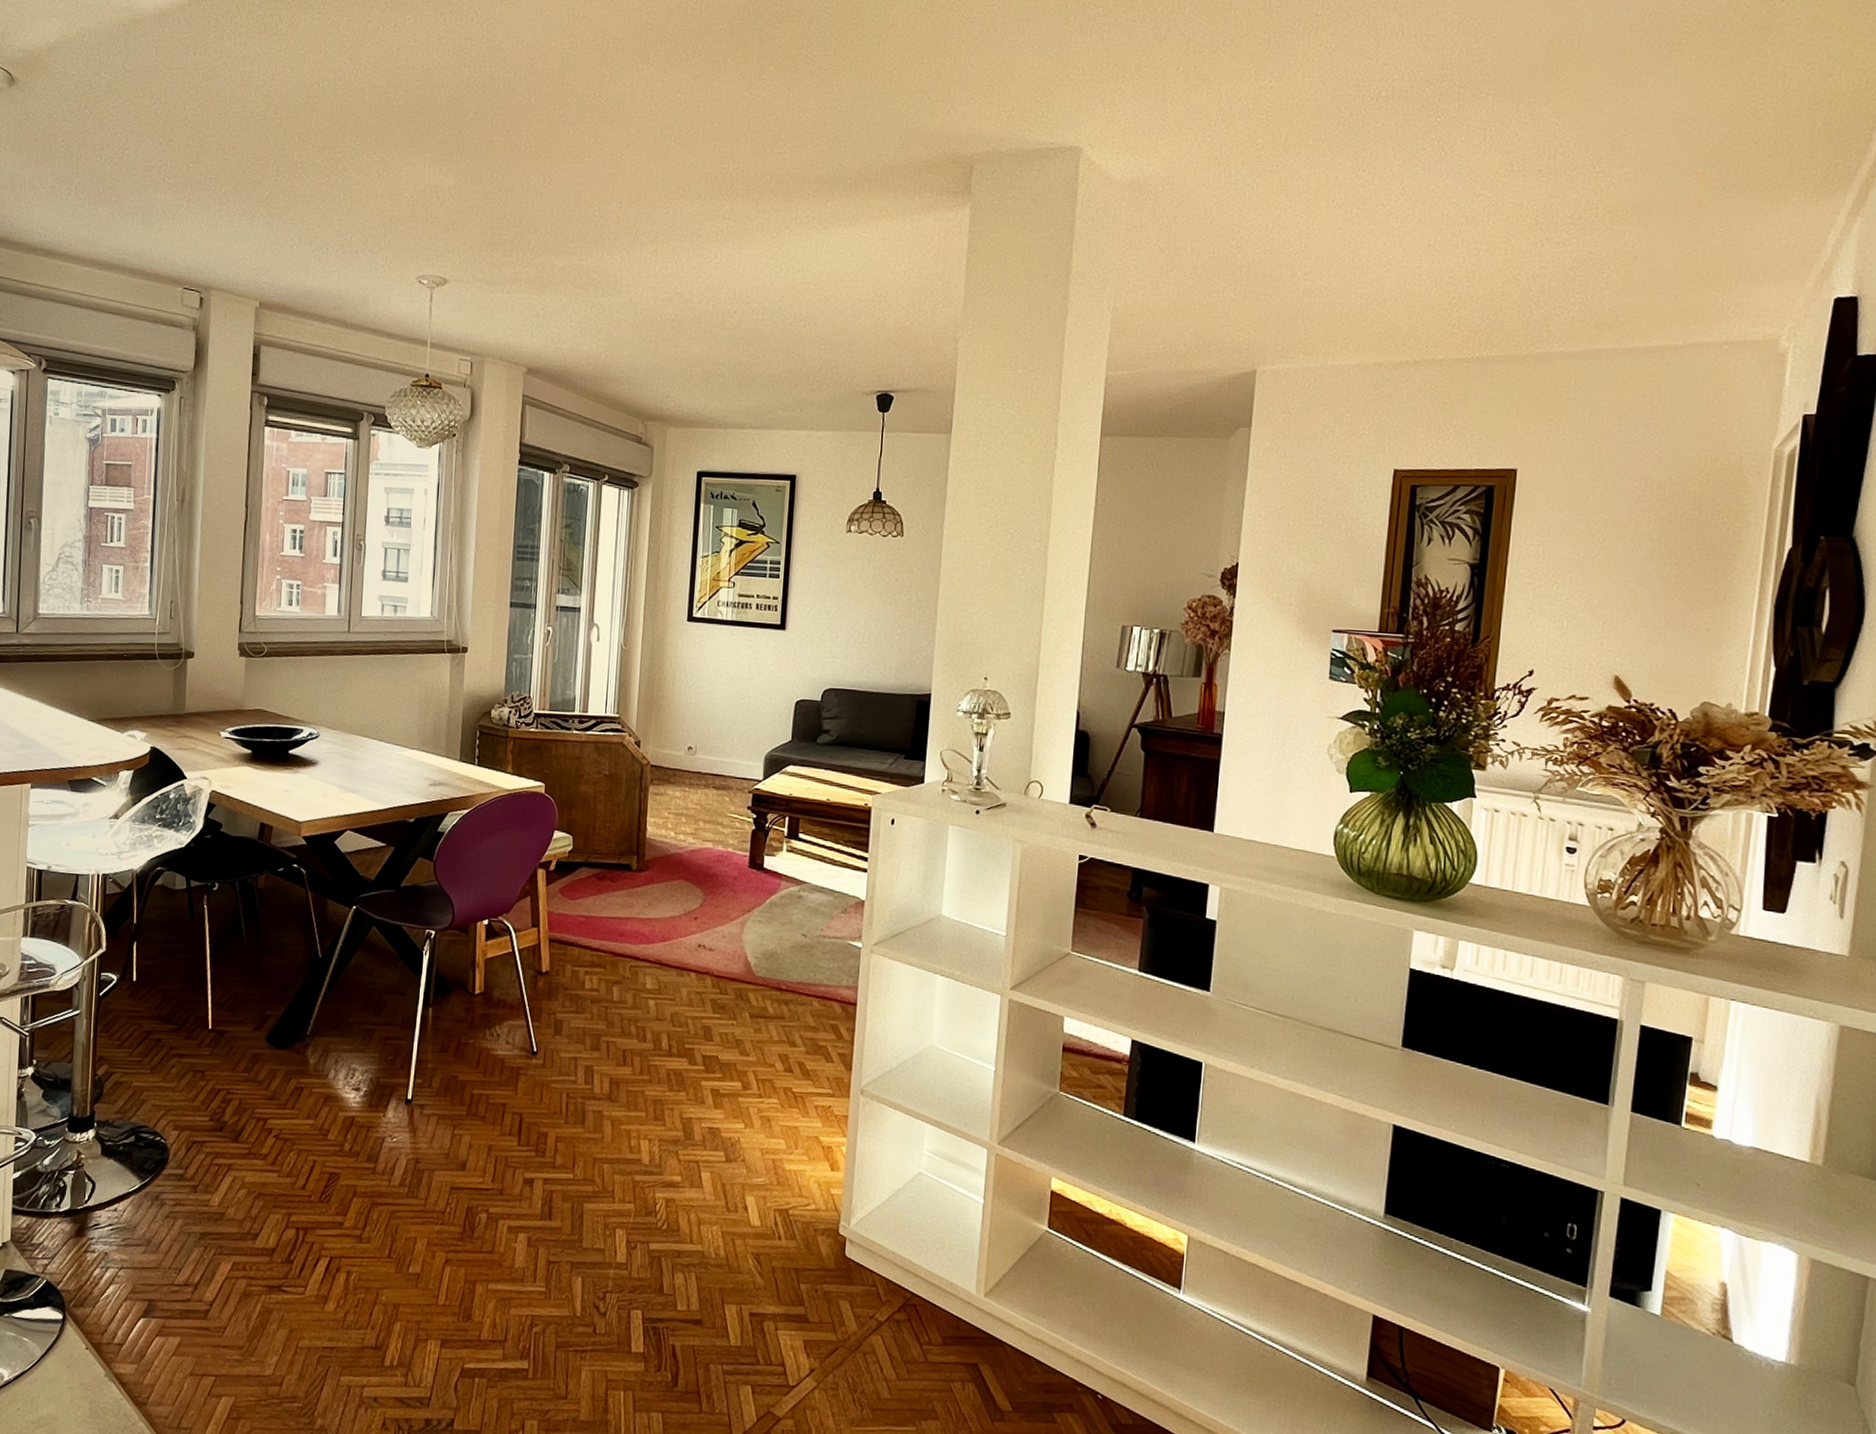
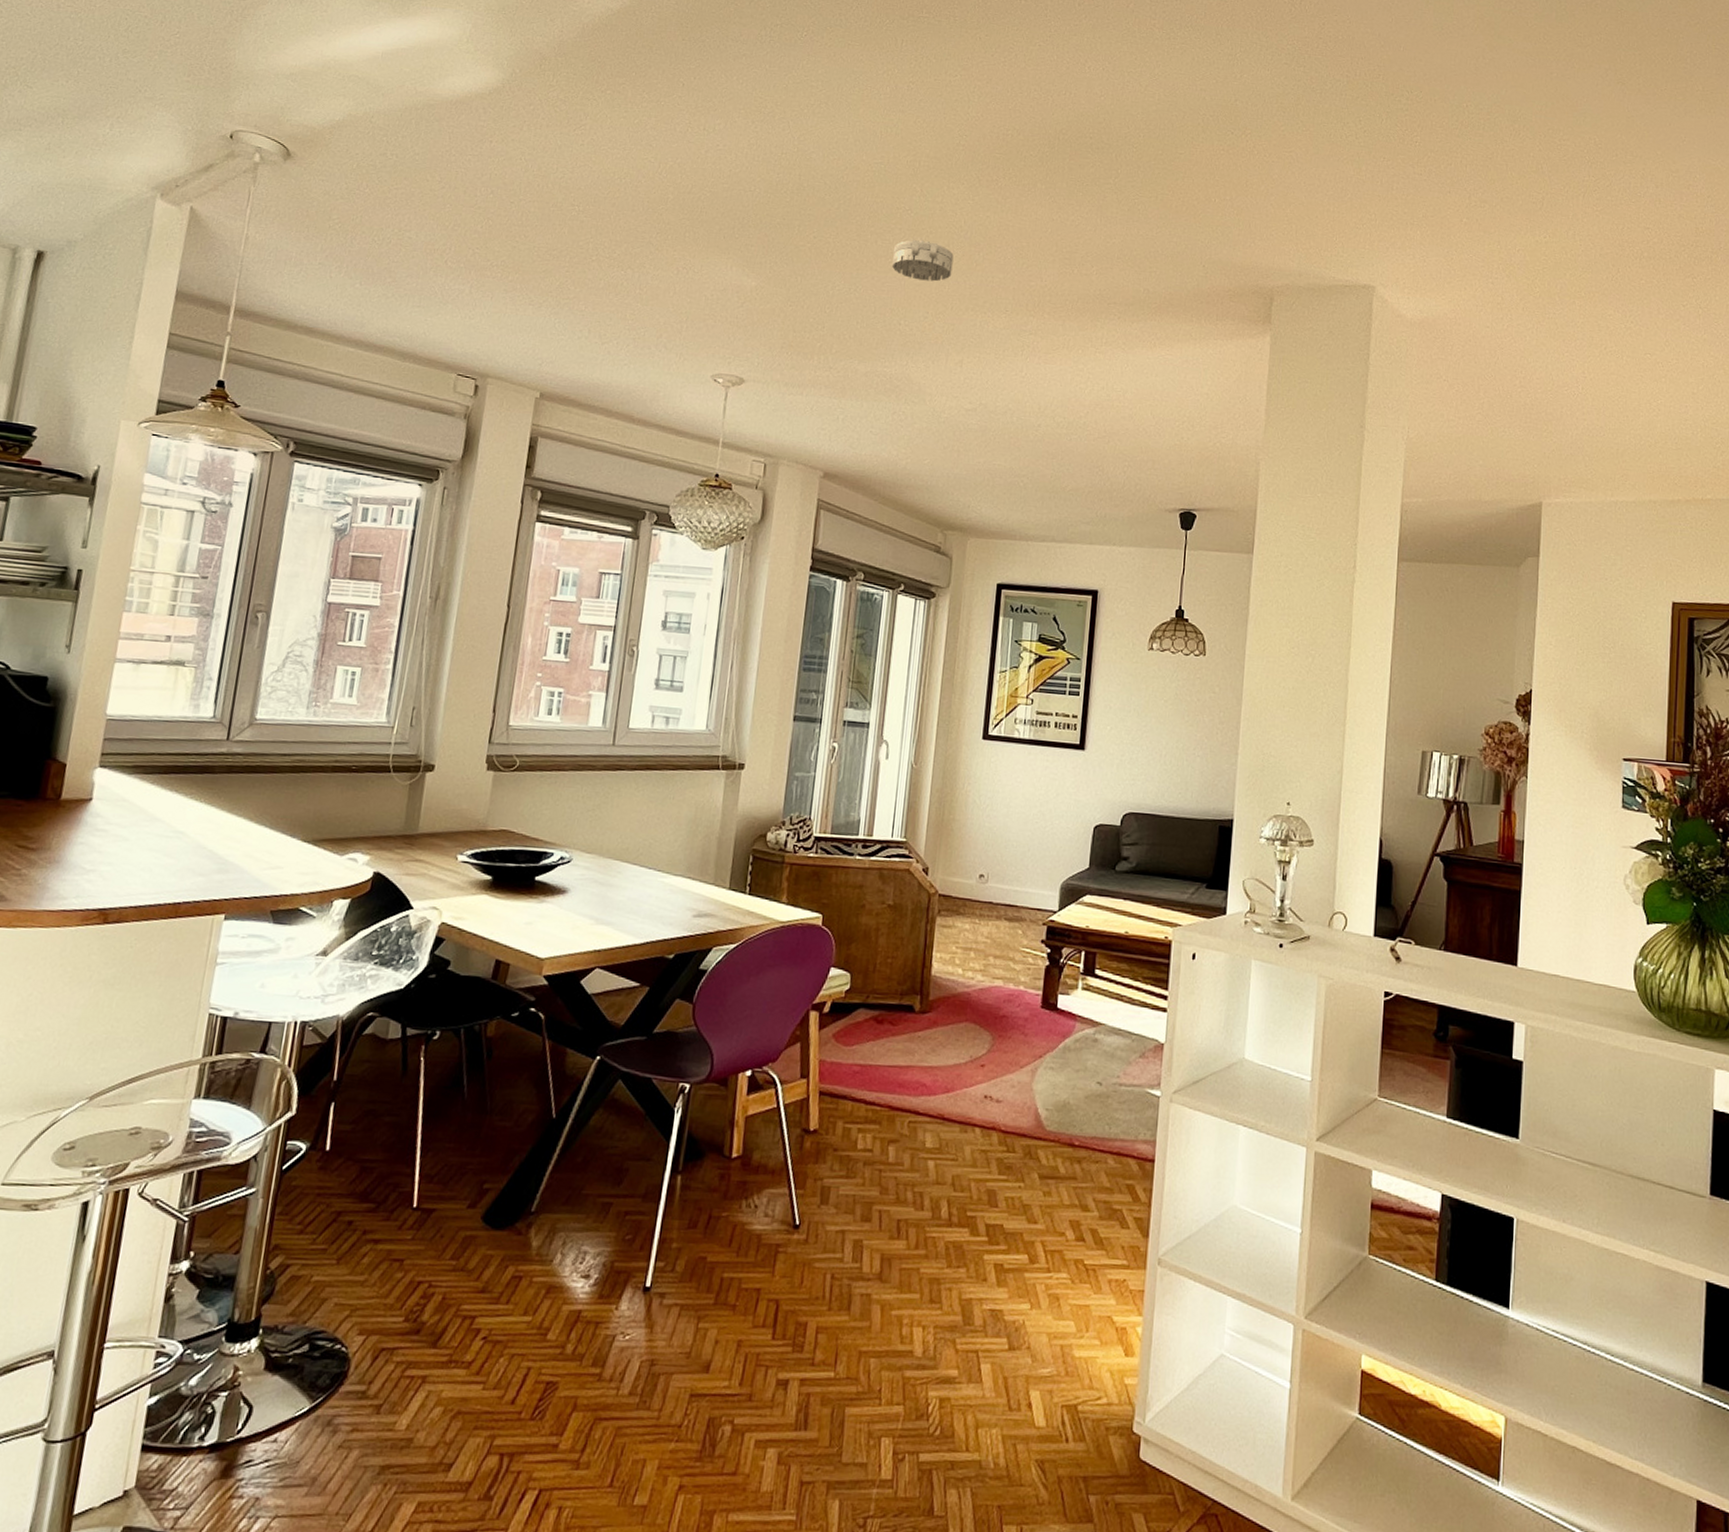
smoke detector: none [585,127,645,170] -> present [892,240,954,282]

